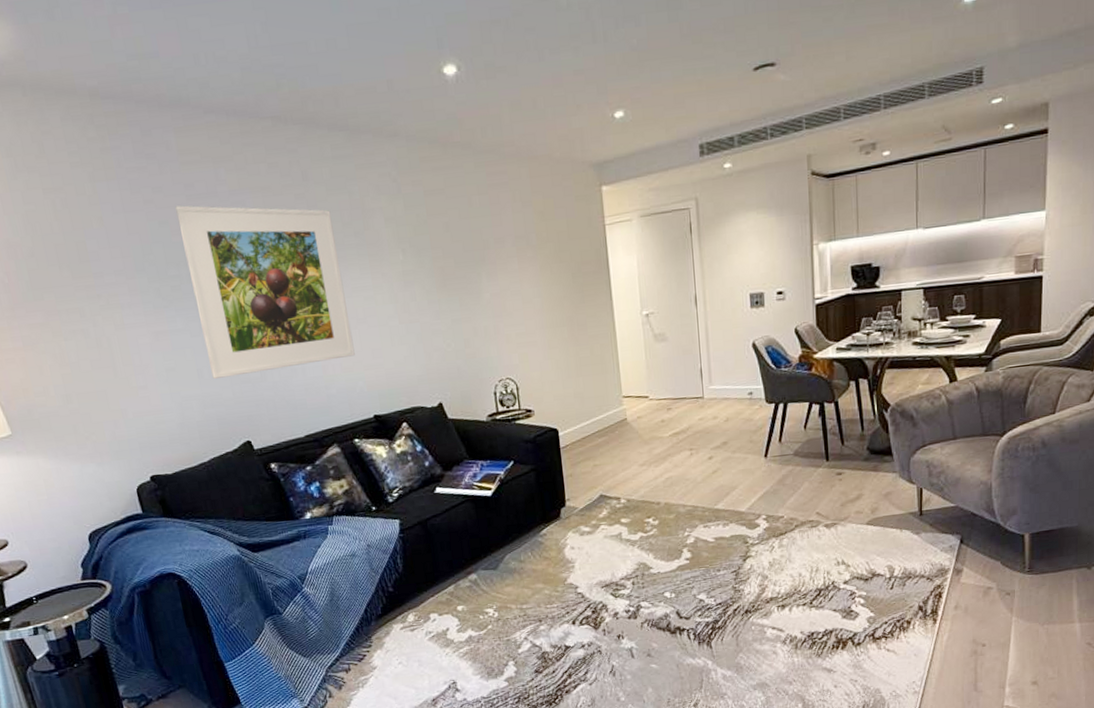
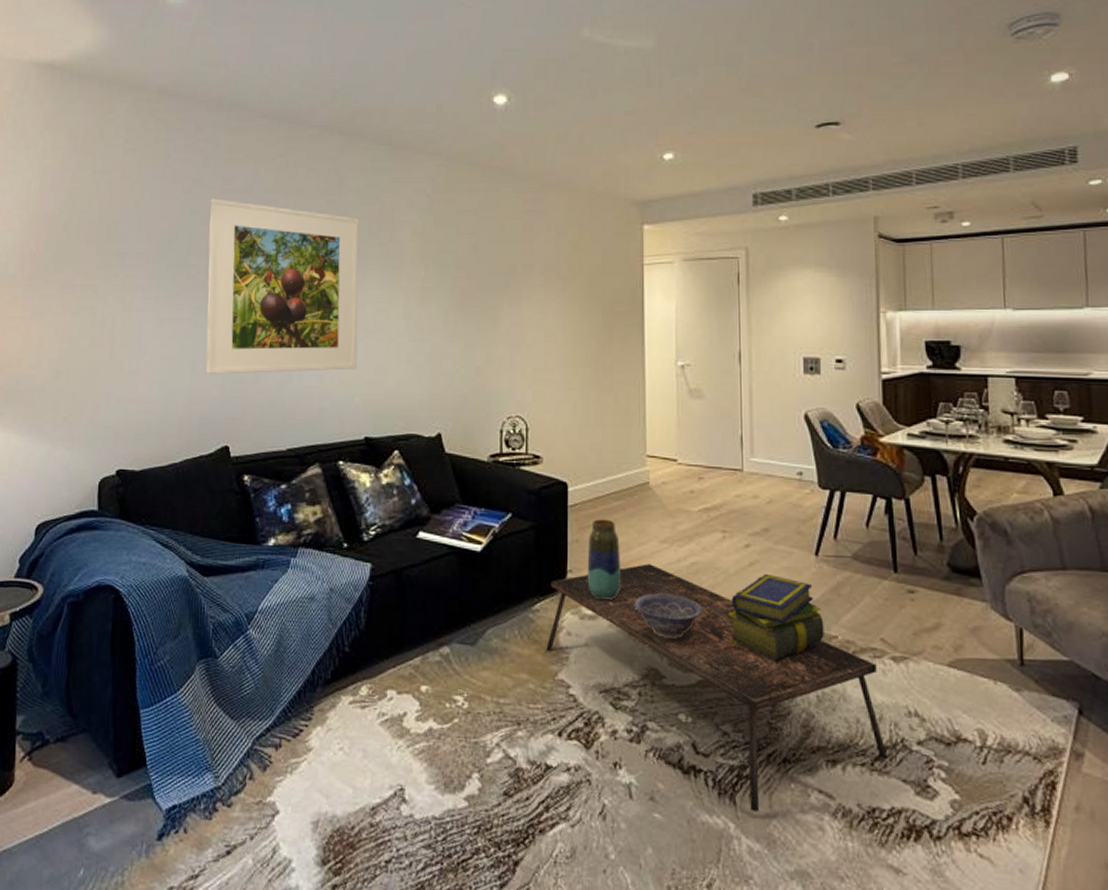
coffee table: none [553,484,823,651] -> present [546,564,888,812]
vase: none [580,454,611,519] -> present [587,519,621,601]
decorative bowl: none [622,504,678,539] -> present [634,593,703,638]
stack of books: none [698,477,773,543] -> present [728,573,824,662]

